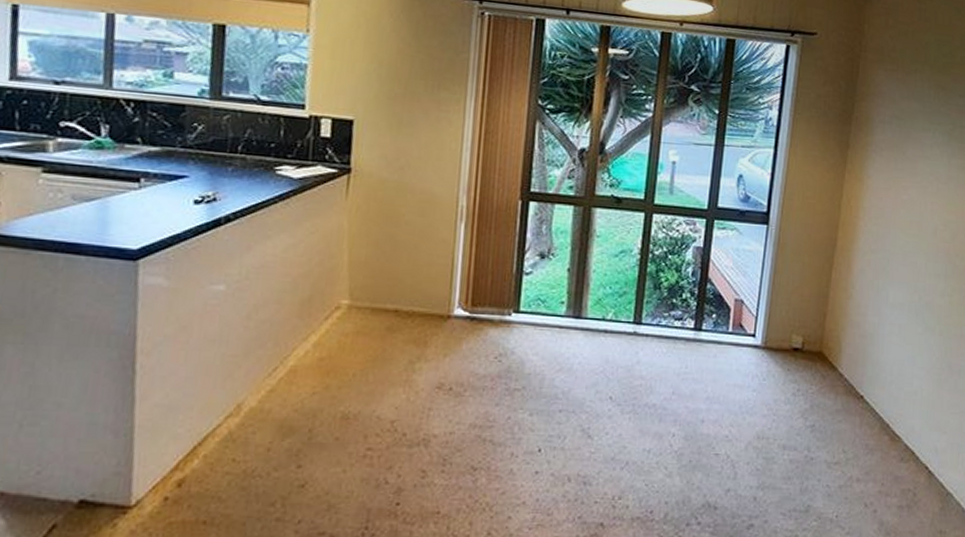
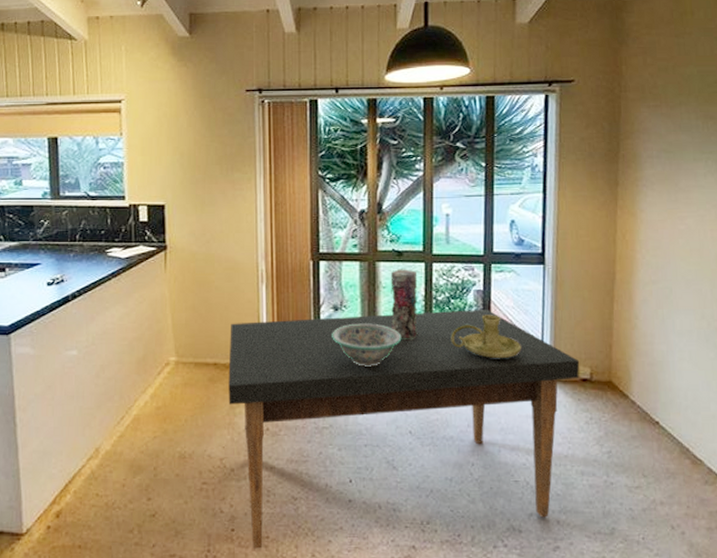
dining table: none [407,264,793,526] -> present [228,310,580,549]
decorative bowl: none [535,274,612,323] -> present [332,323,402,367]
vase: none [602,217,636,297] -> present [390,269,418,341]
candle holder: none [664,274,736,323] -> present [451,315,521,359]

